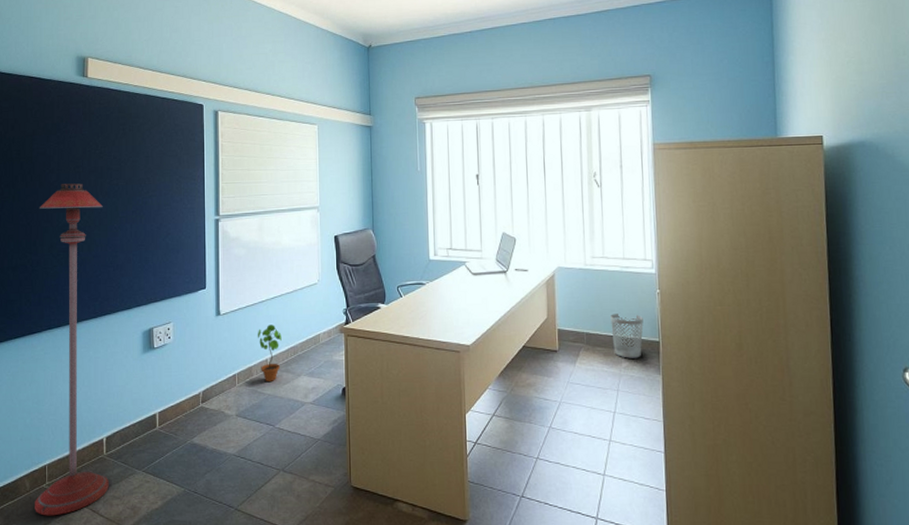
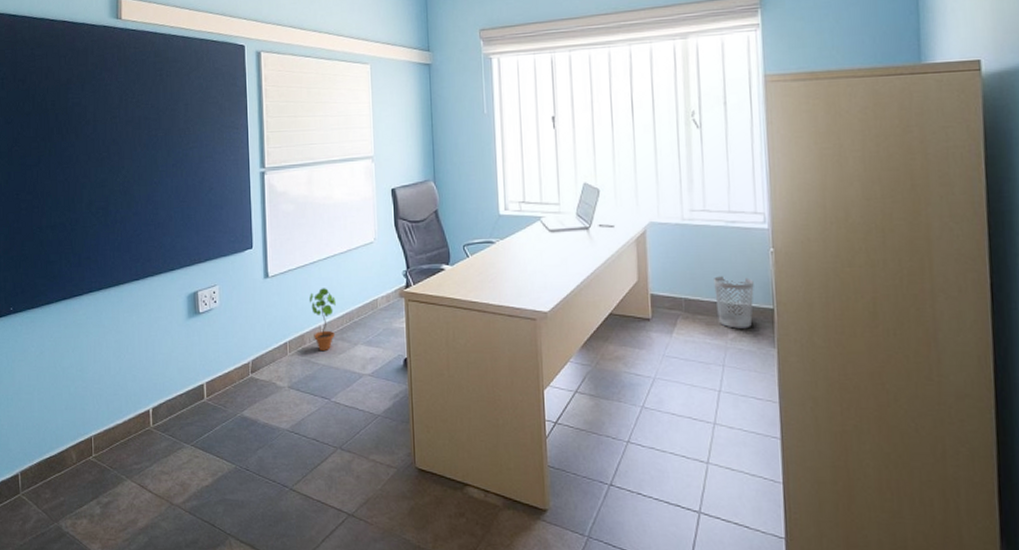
floor lamp: present [35,183,109,516] -> none [77,135,157,490]

